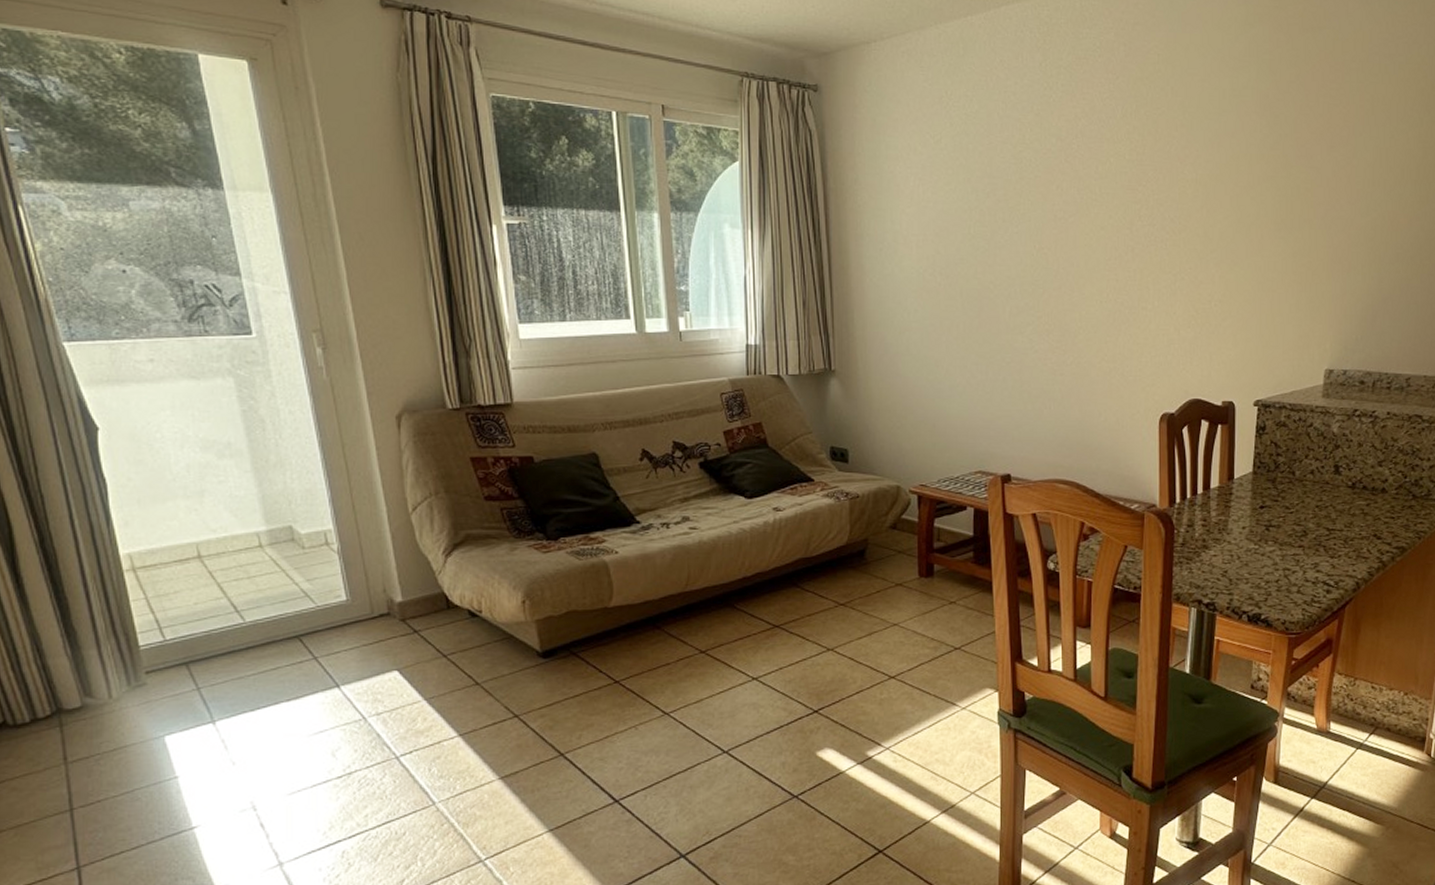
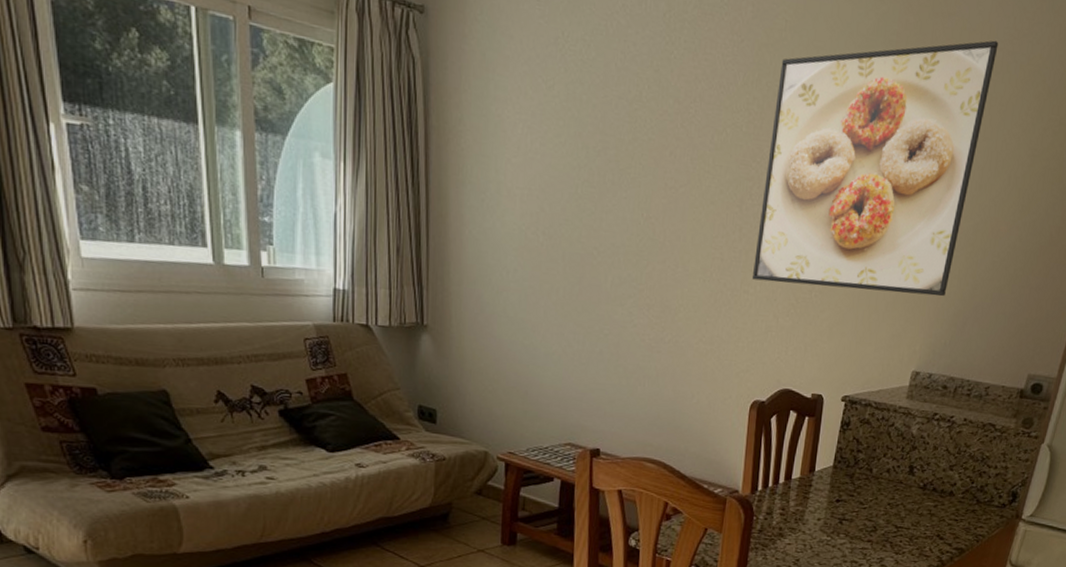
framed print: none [1149,46,1374,296] -> present [753,40,999,297]

